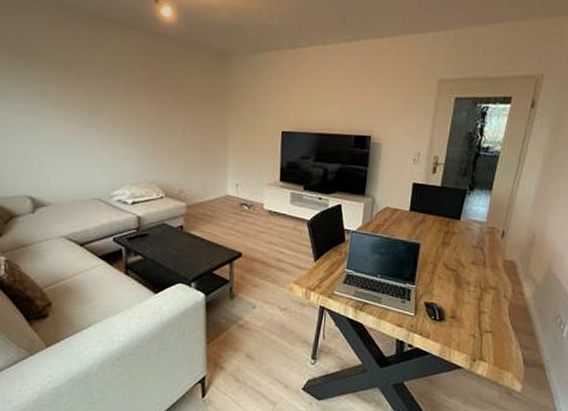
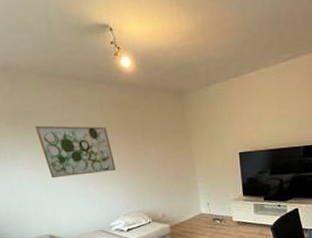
wall art: none [40,62,132,130] -> present [35,125,116,179]

